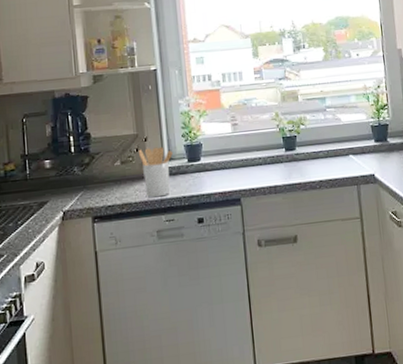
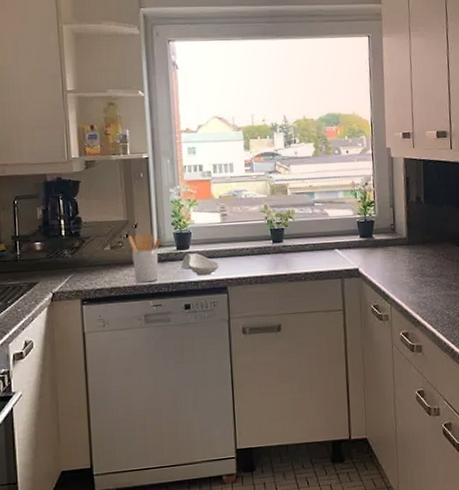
spoon rest: none [193,164,232,188] -> present [181,252,219,276]

